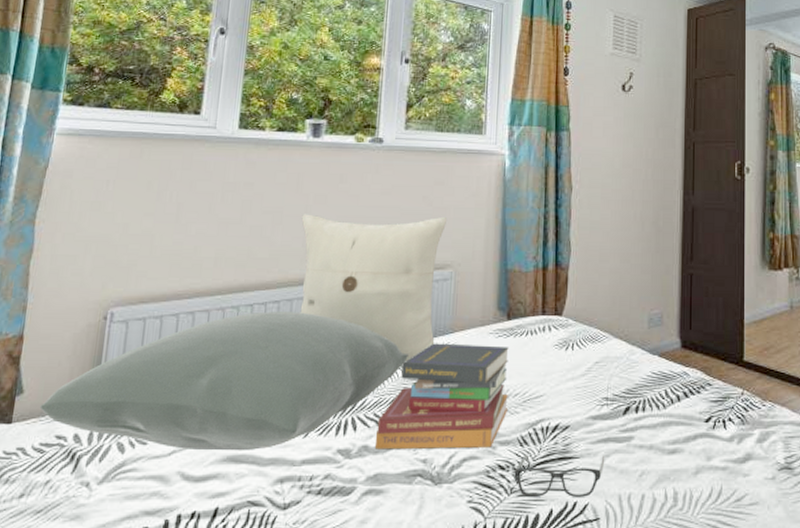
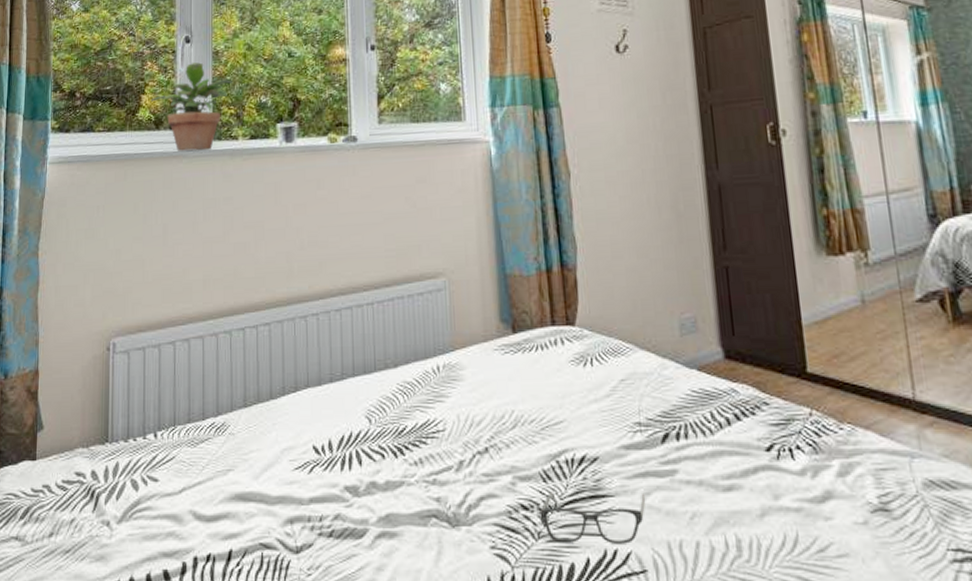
pillow: present [39,311,410,451] -> none [59,334,409,489]
potted plant: none [176,54,265,137] -> present [150,62,232,152]
cushion: present [300,214,448,362] -> none [283,219,435,386]
books: present [375,343,509,450] -> none [383,363,524,487]

